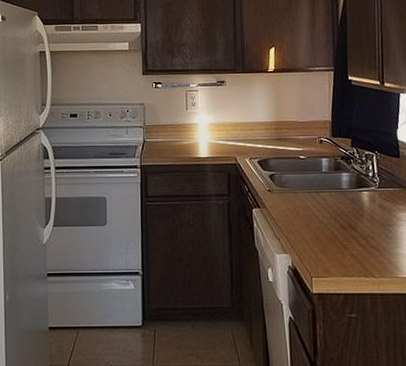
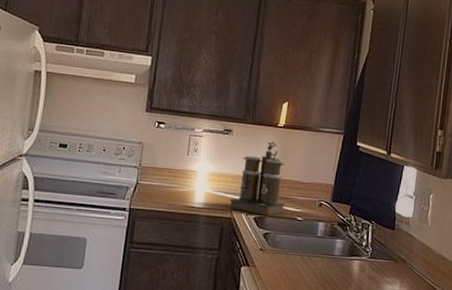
coffee maker: none [232,87,287,158] -> present [229,141,286,216]

